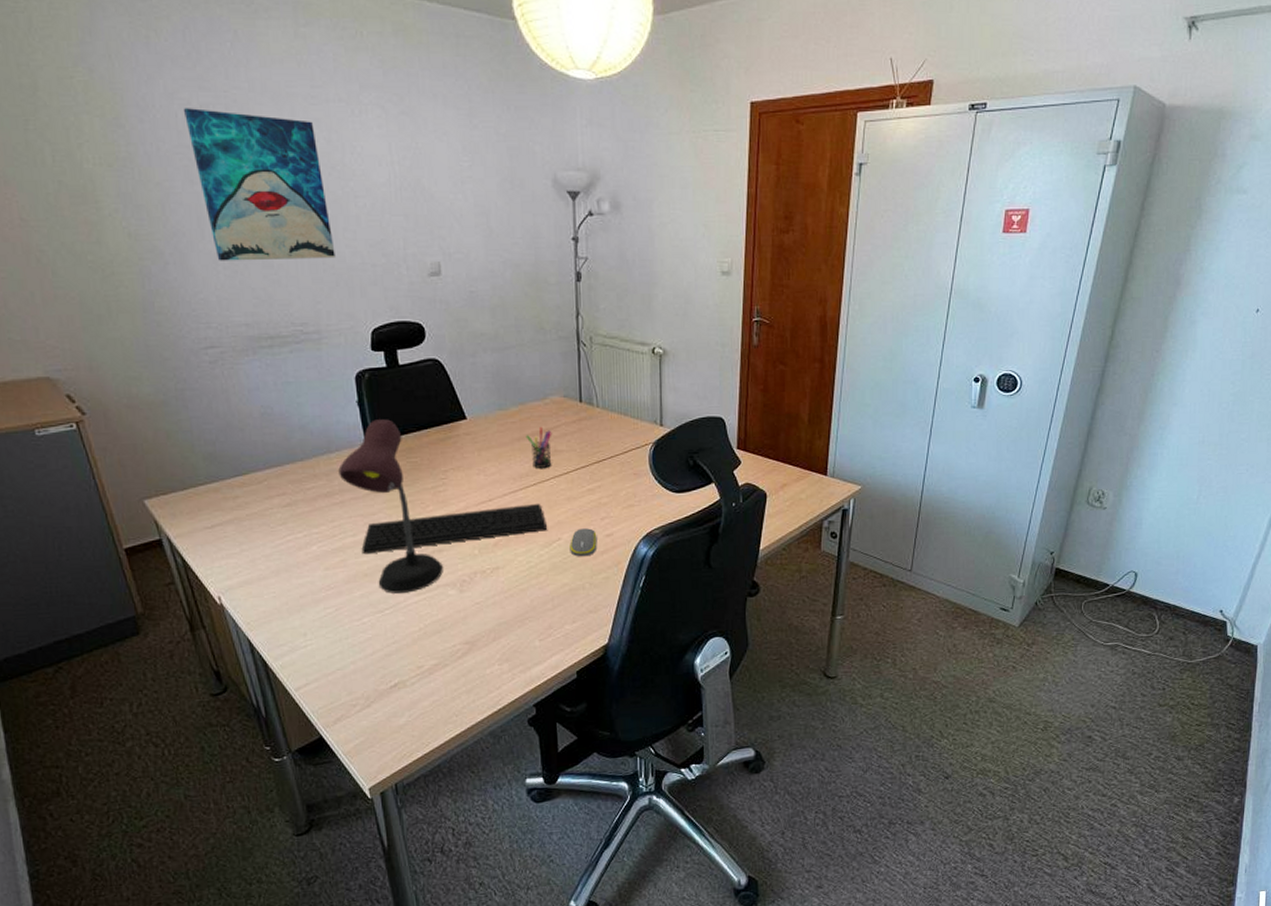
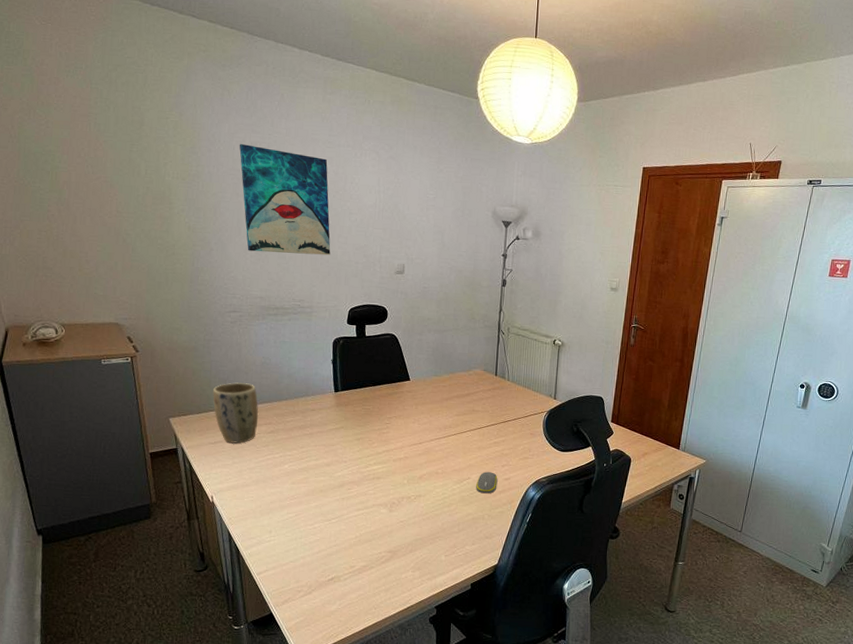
plant pot: none [199,443,268,525] -> present [213,382,259,443]
desk lamp: present [338,419,443,594] -> none [311,375,379,508]
keyboard: present [361,503,547,555] -> none [320,449,461,475]
pen holder: present [525,426,552,468] -> none [452,391,472,423]

